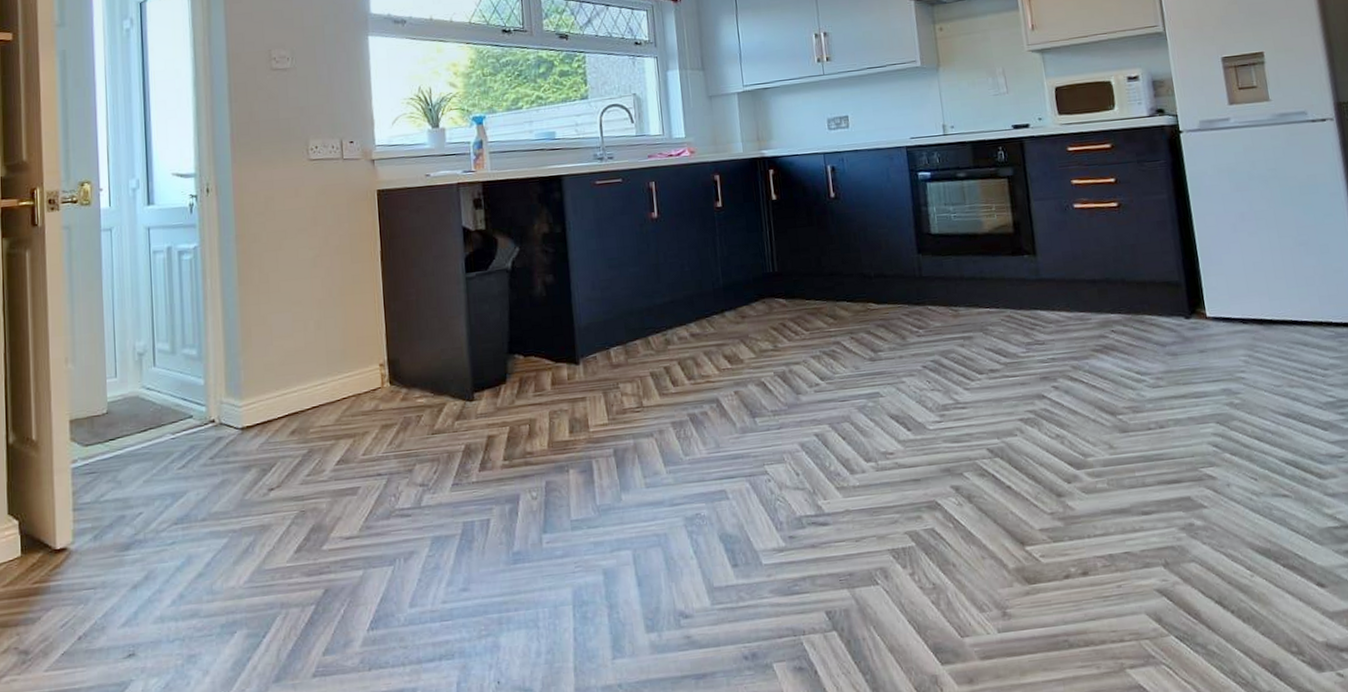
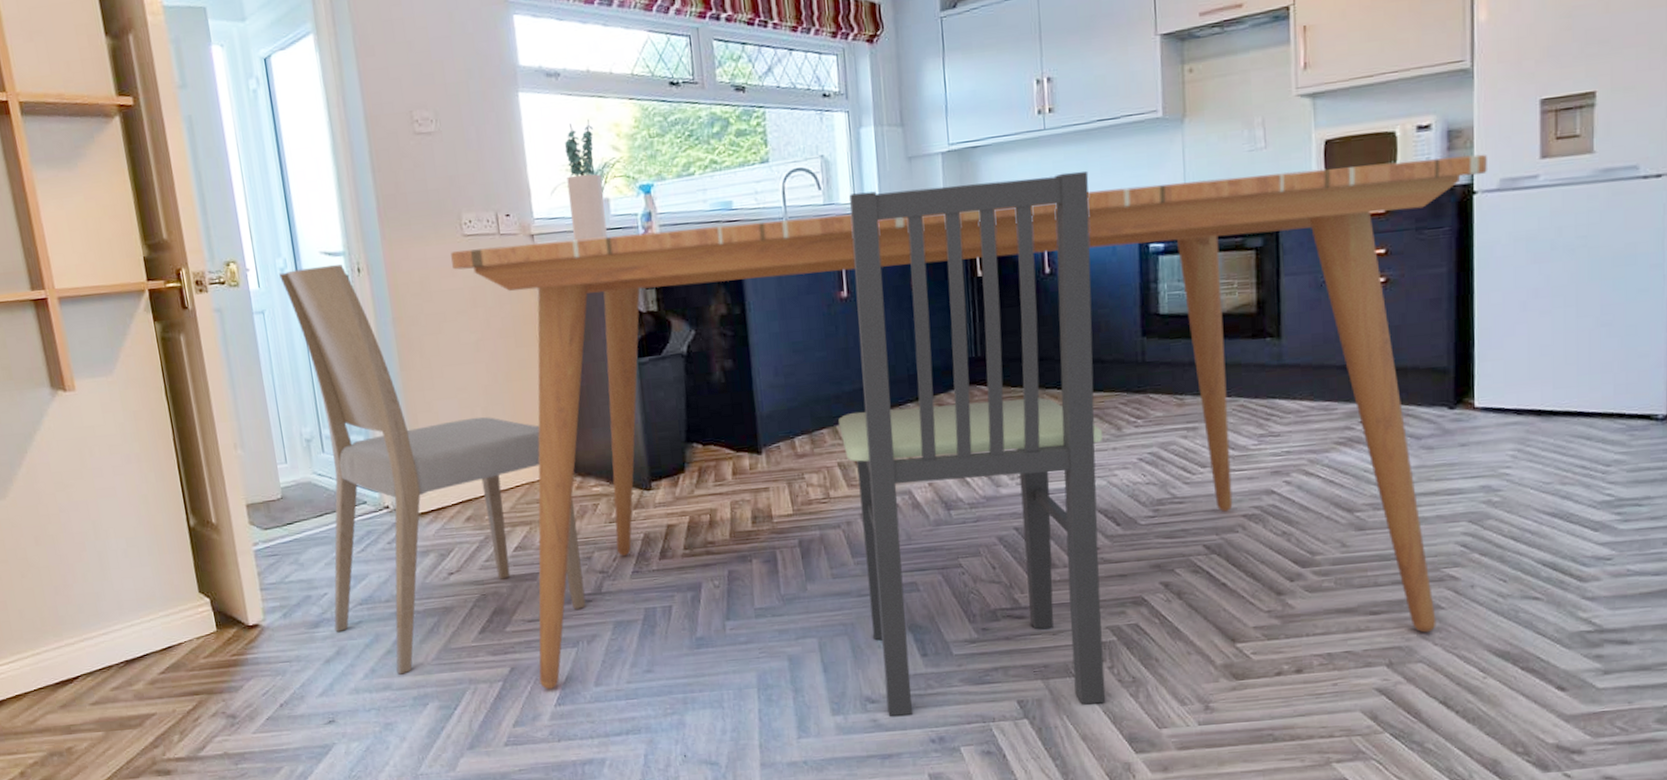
dining chair: none [131,185,405,600] -> present [279,264,586,675]
dining table: none [296,100,1202,612] -> present [451,154,1487,689]
vase: none [407,59,442,166] -> present [565,118,608,241]
dining chair: none [651,110,910,632] -> present [839,171,1106,716]

